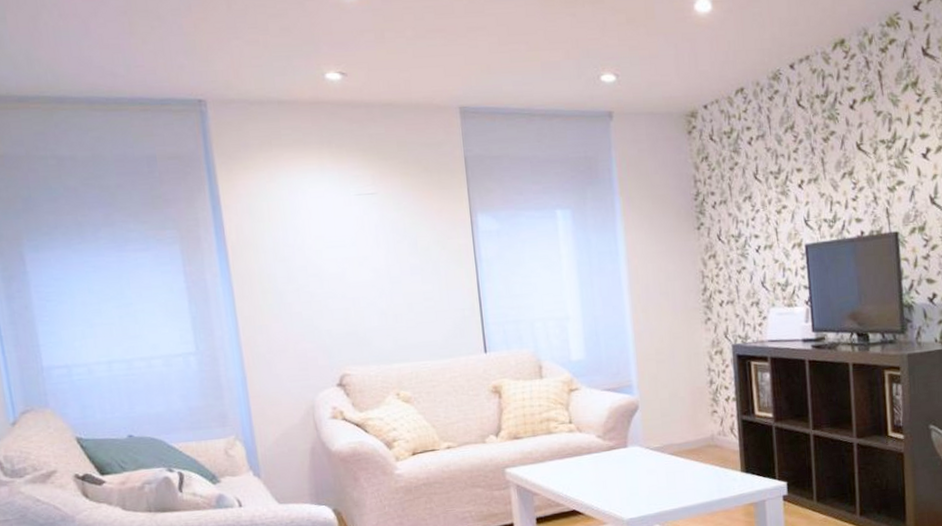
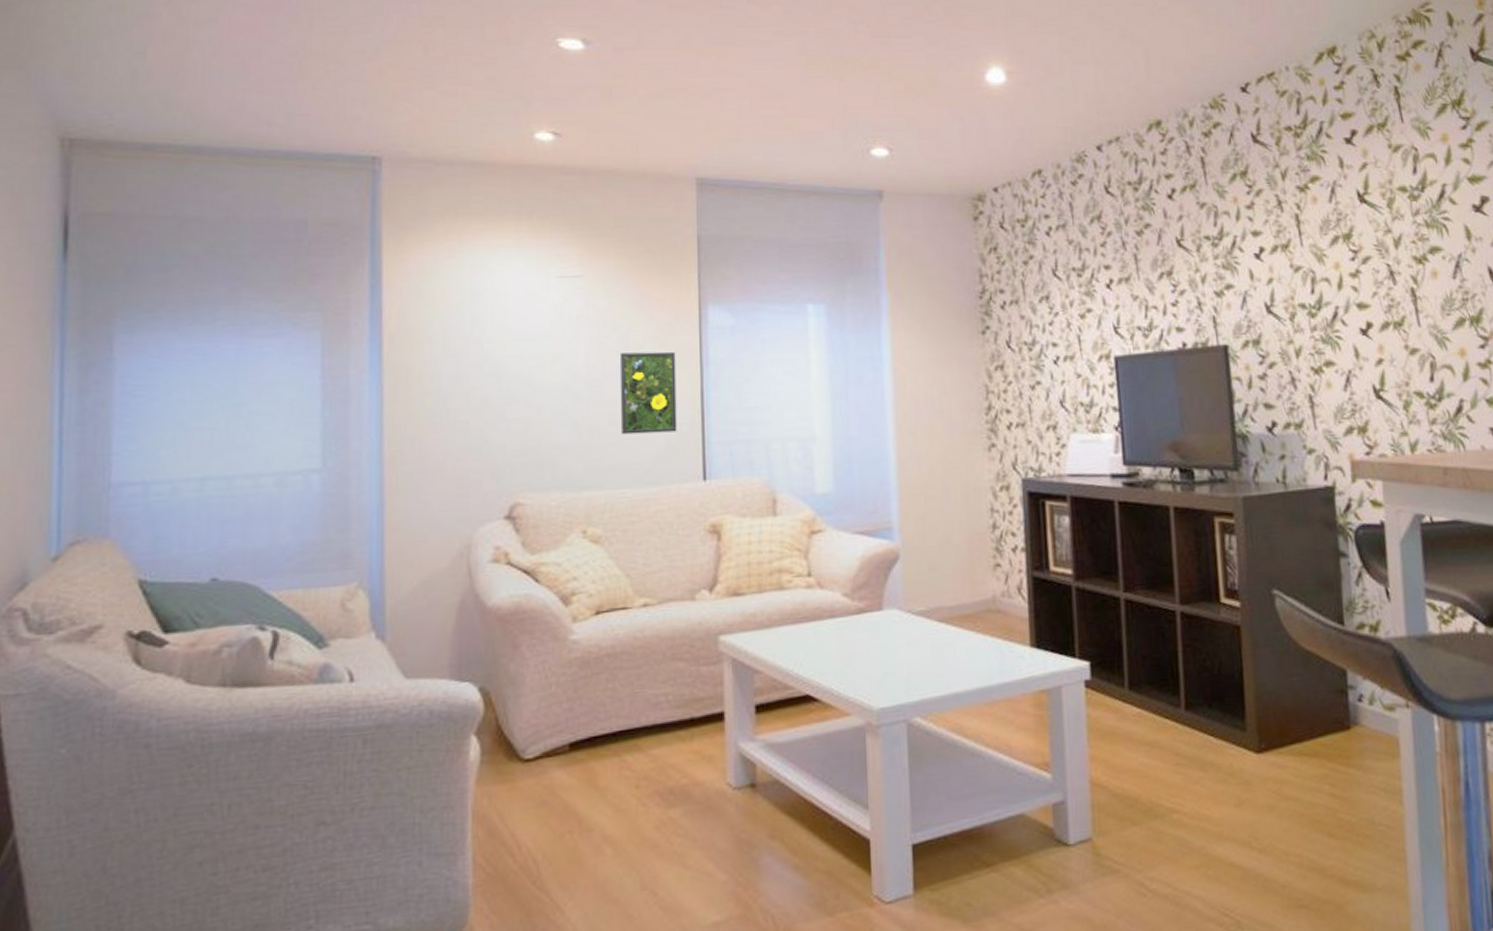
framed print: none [411,252,462,319] -> present [619,351,677,435]

